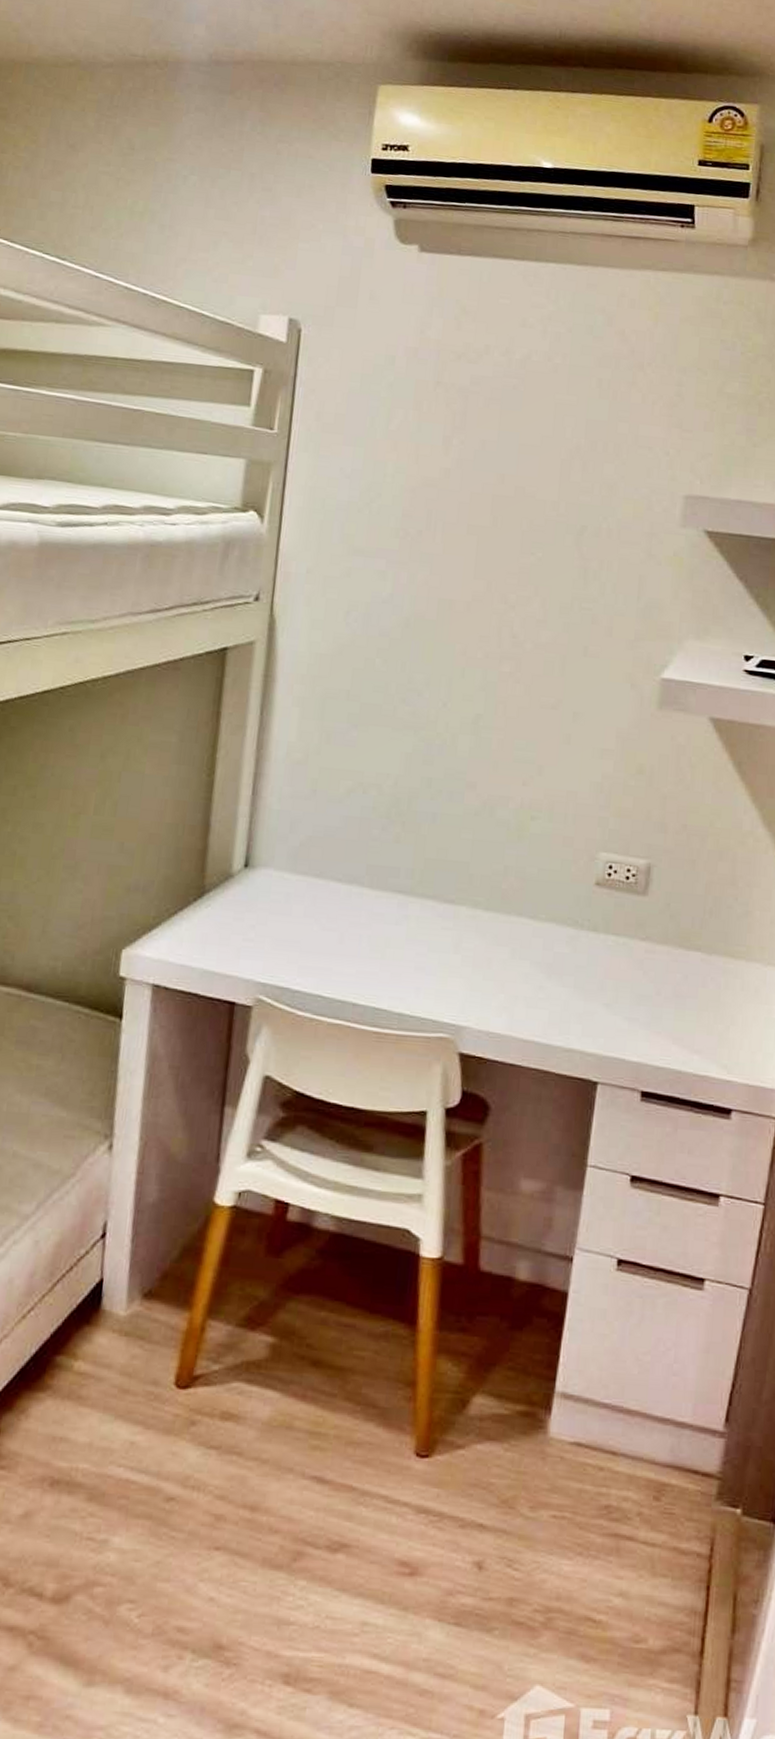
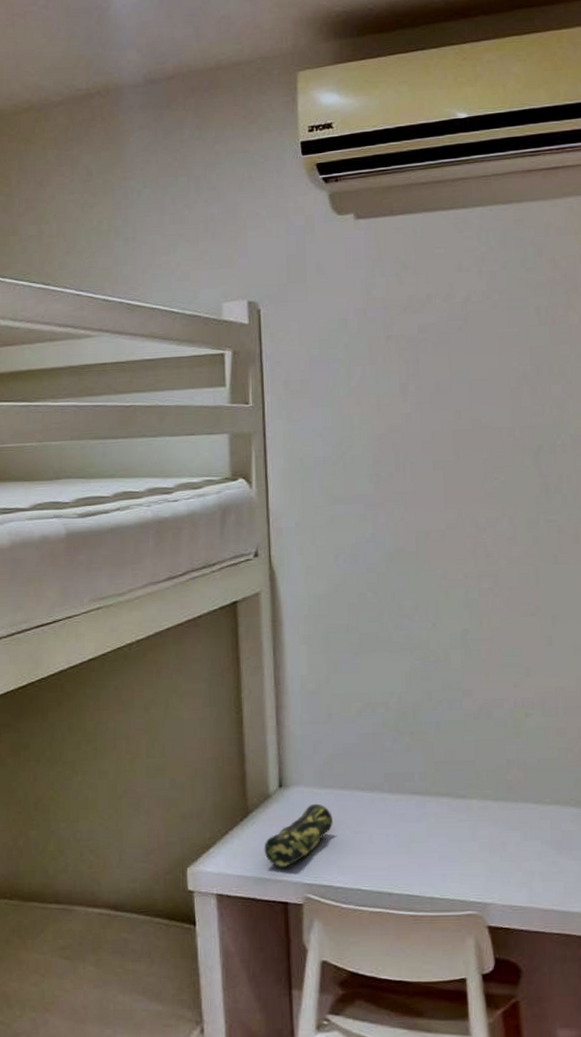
pencil case: none [216,890,301,961] -> present [264,803,333,867]

